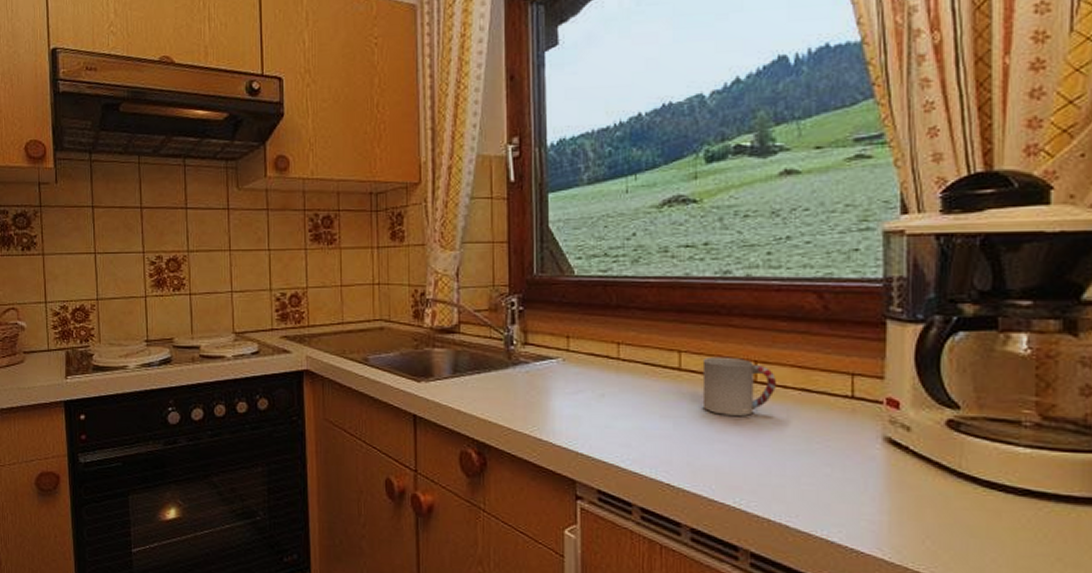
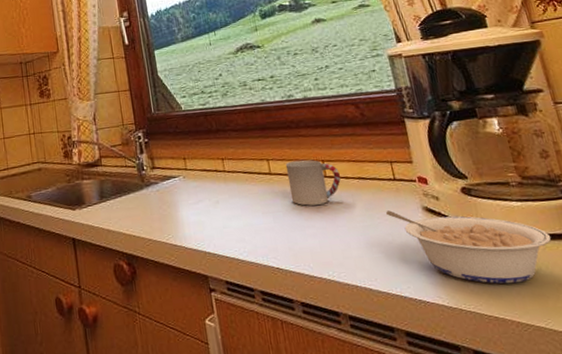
legume: none [829,435,1064,549] -> present [385,210,551,284]

